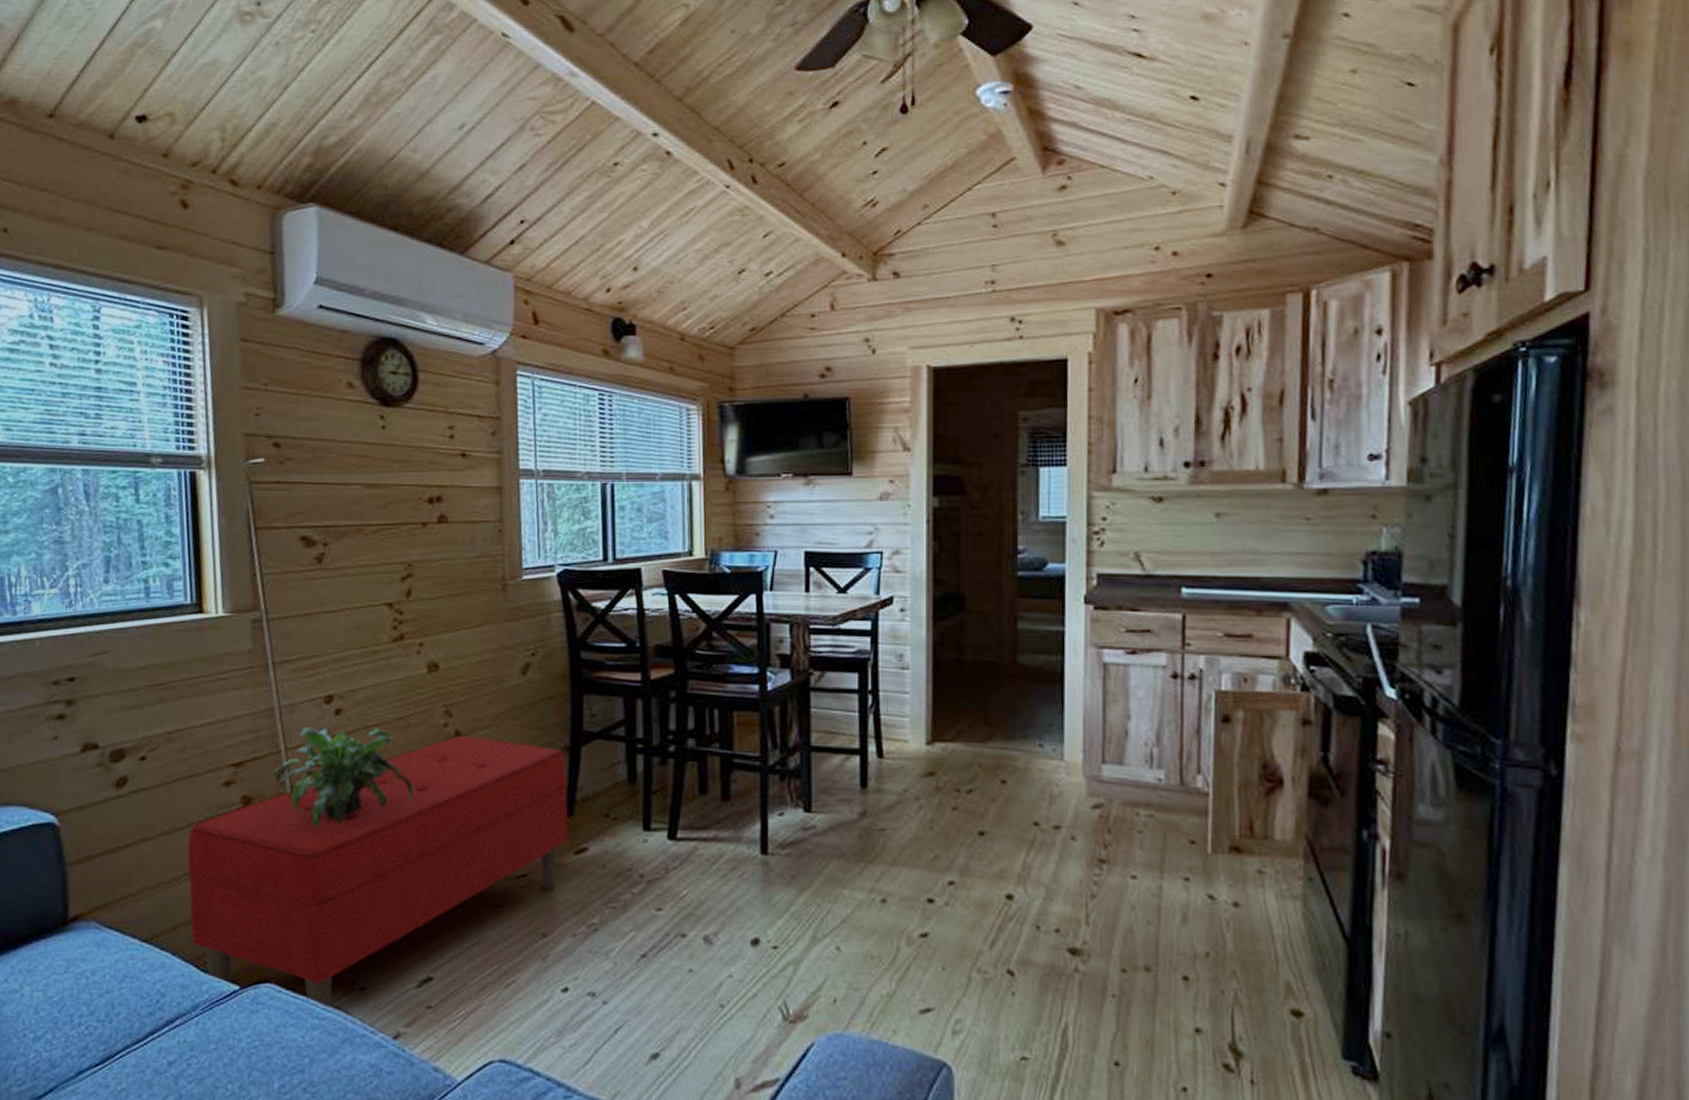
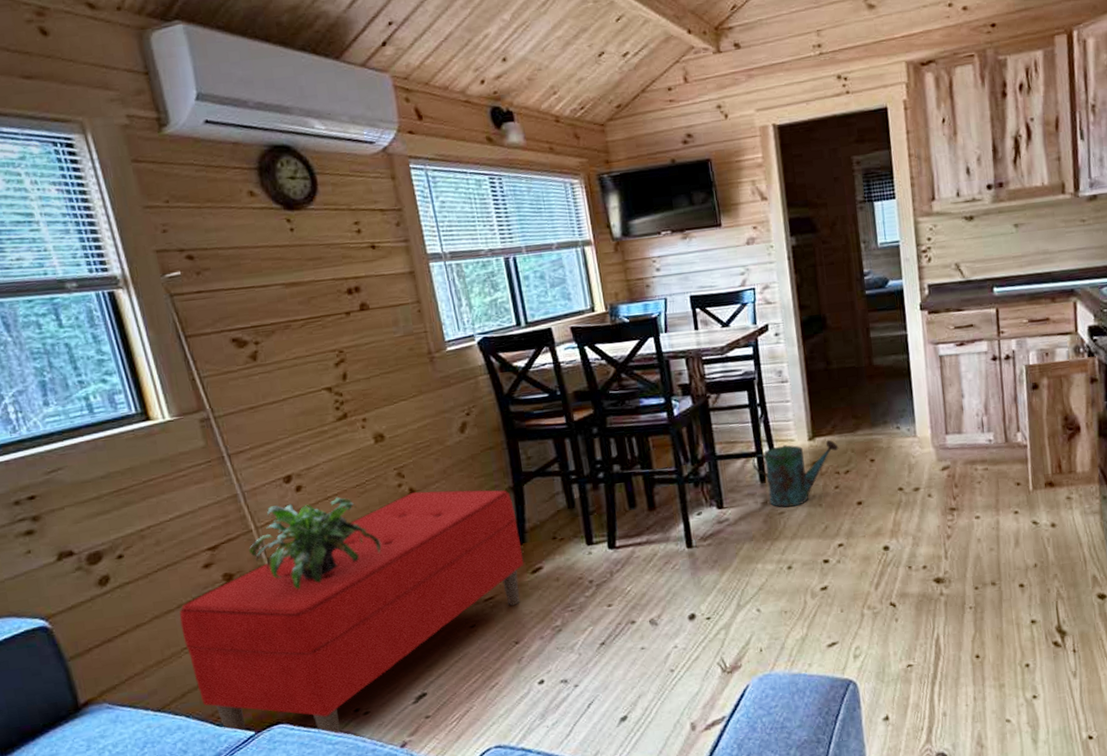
watering can: none [853,744,963,824] -> present [752,439,839,508]

